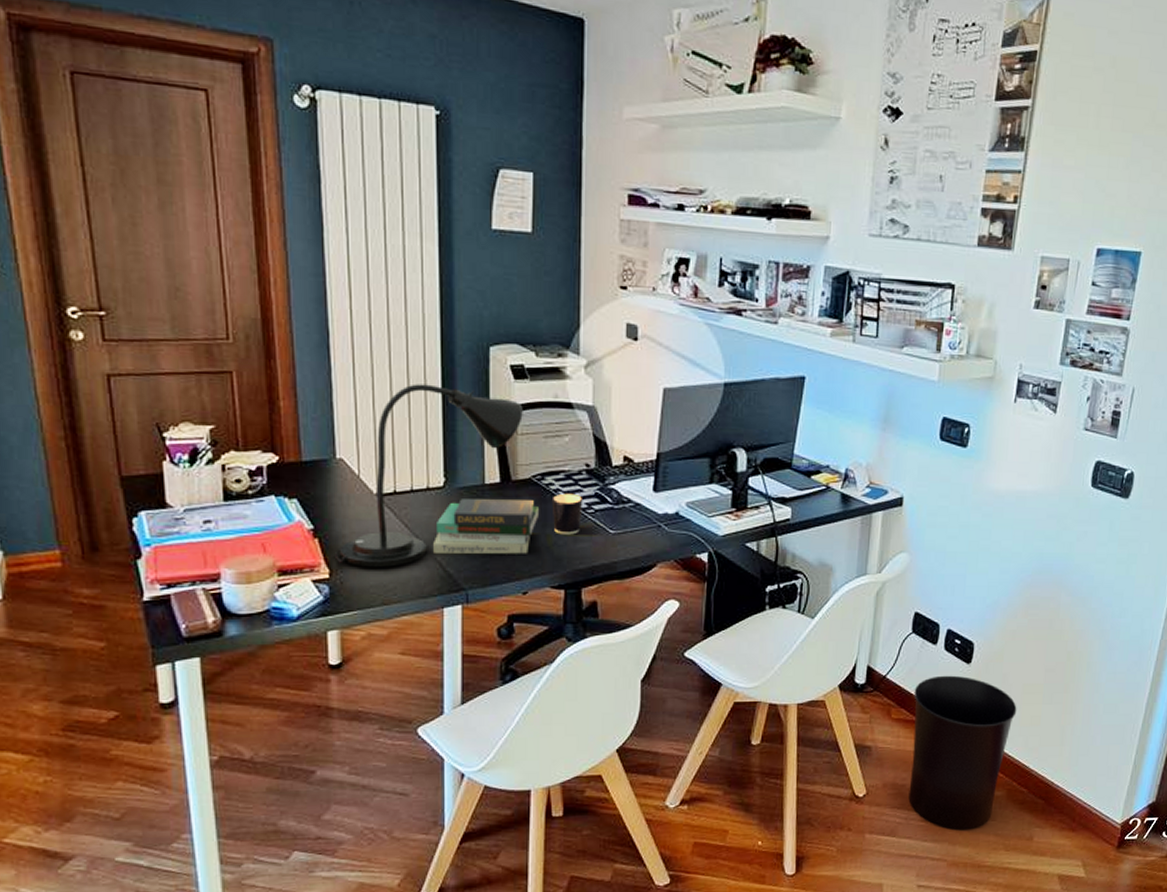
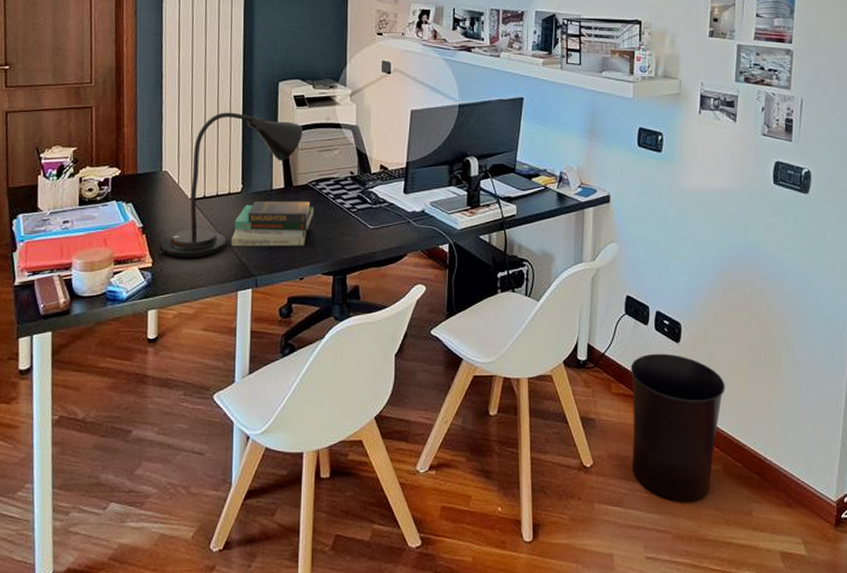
mug: present [551,493,583,535] -> none [323,196,349,230]

